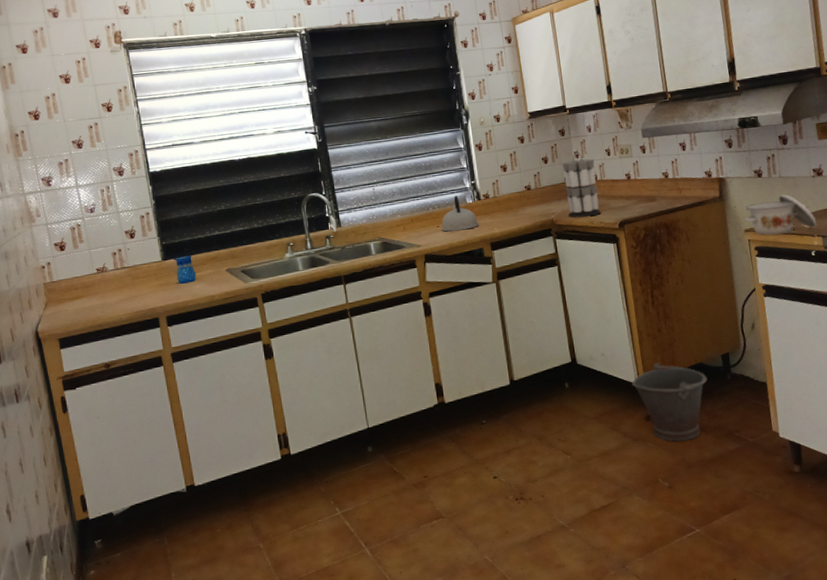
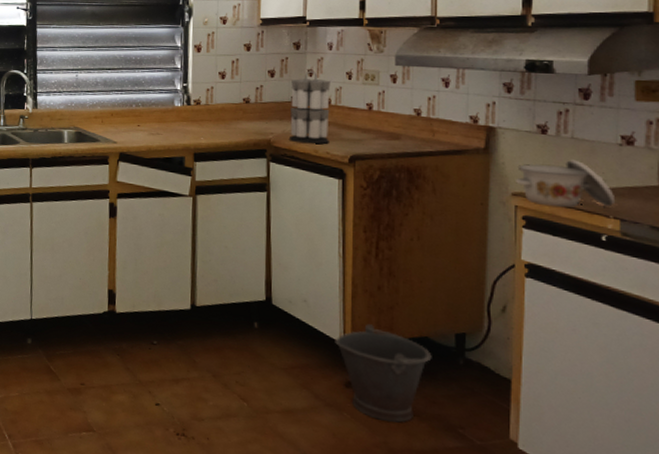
kettle: present [441,195,479,232] -> none [141,96,184,134]

